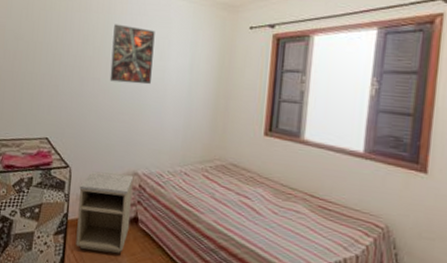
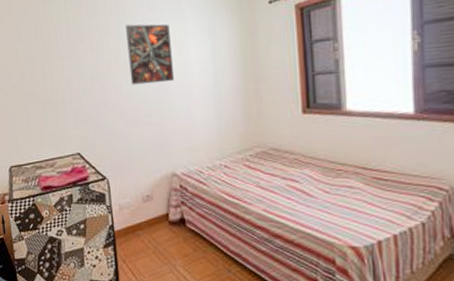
nightstand: present [76,171,134,254] -> none [120,177,178,258]

